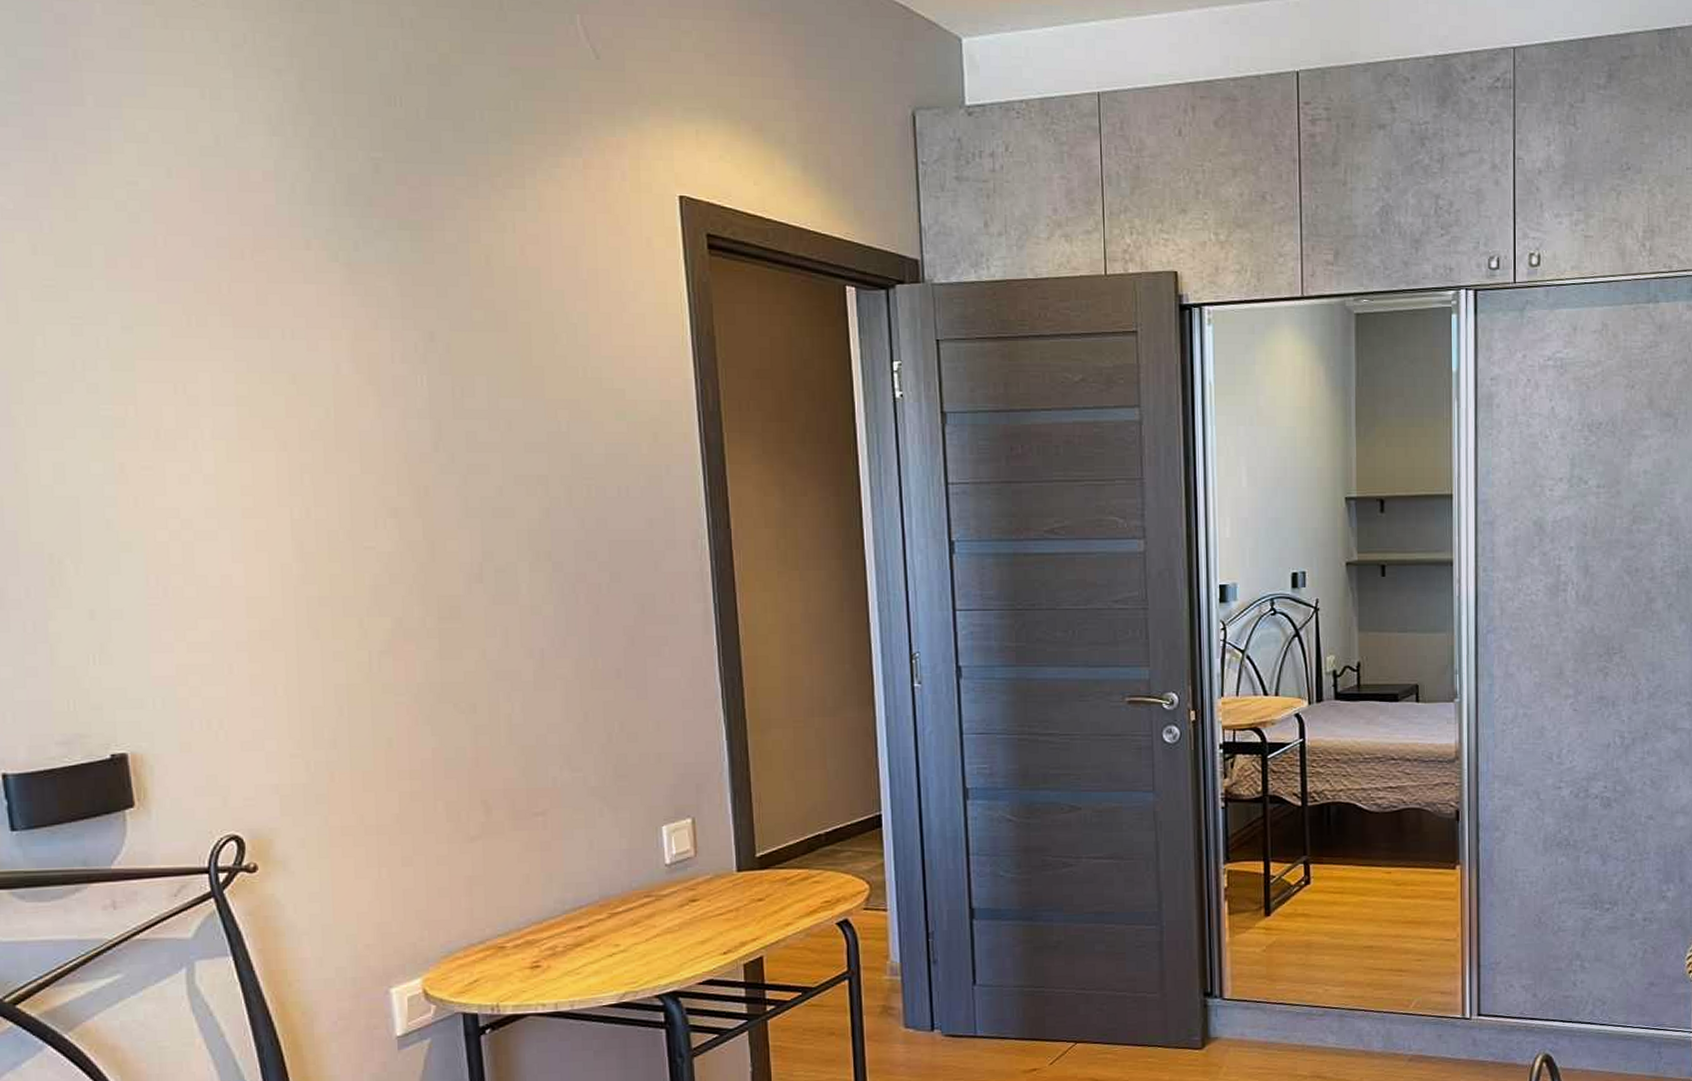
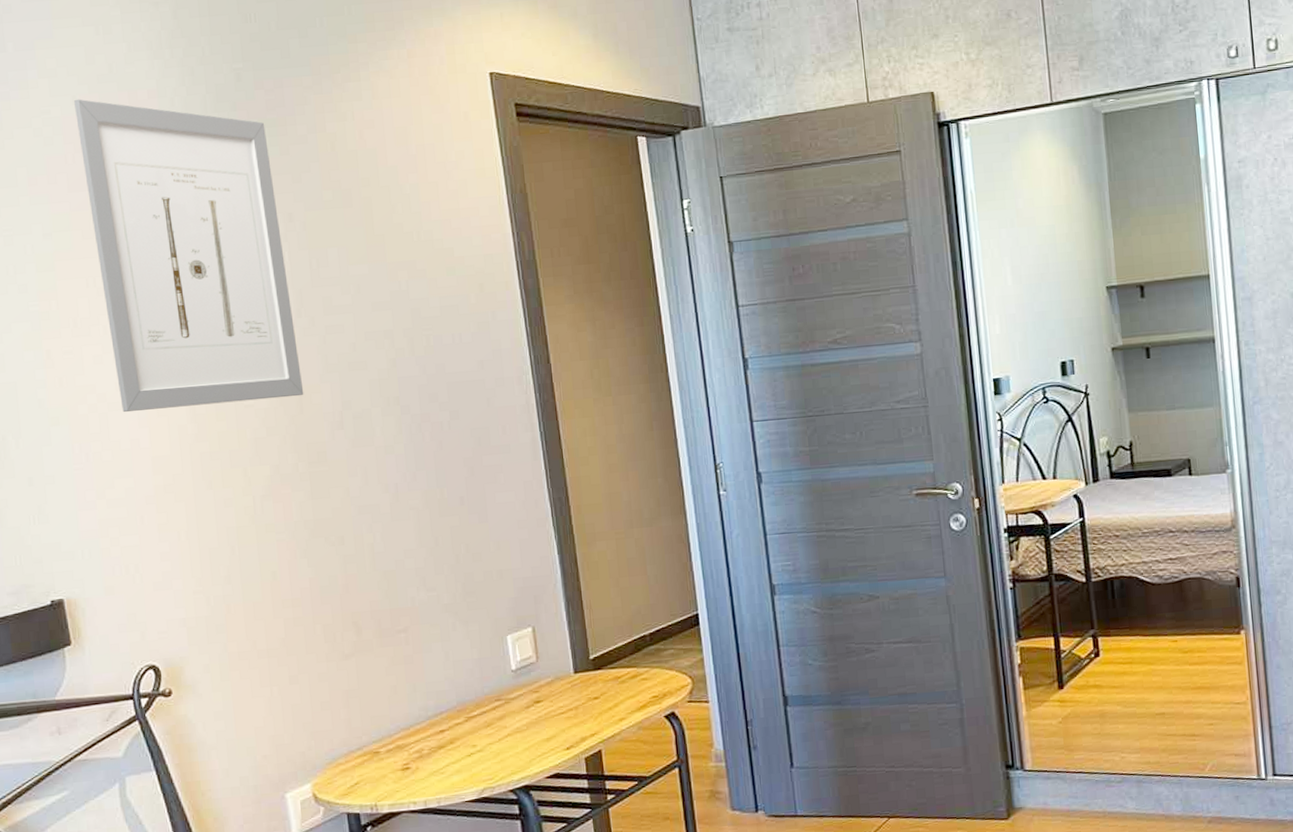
wall art: none [168,172,437,544] -> present [73,99,304,413]

